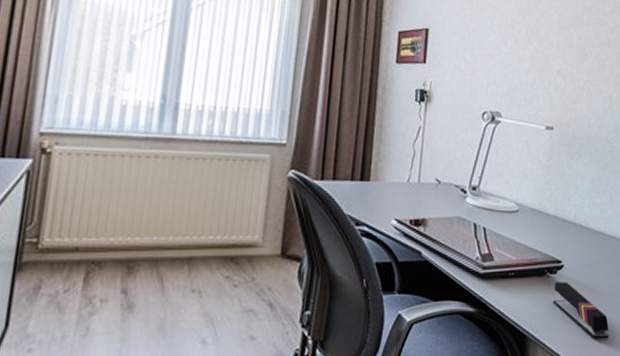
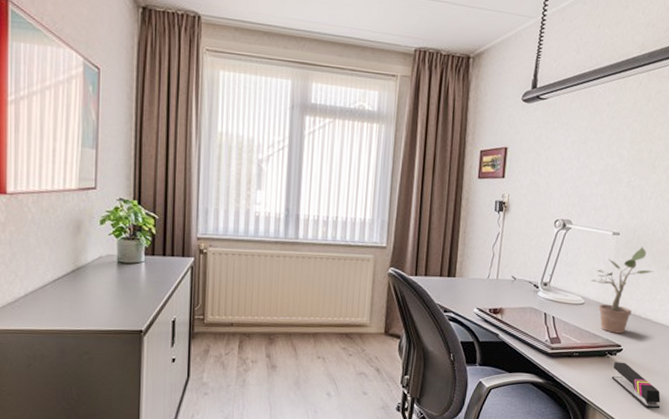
potted plant: none [524,142,592,246] -> present [590,246,654,333]

